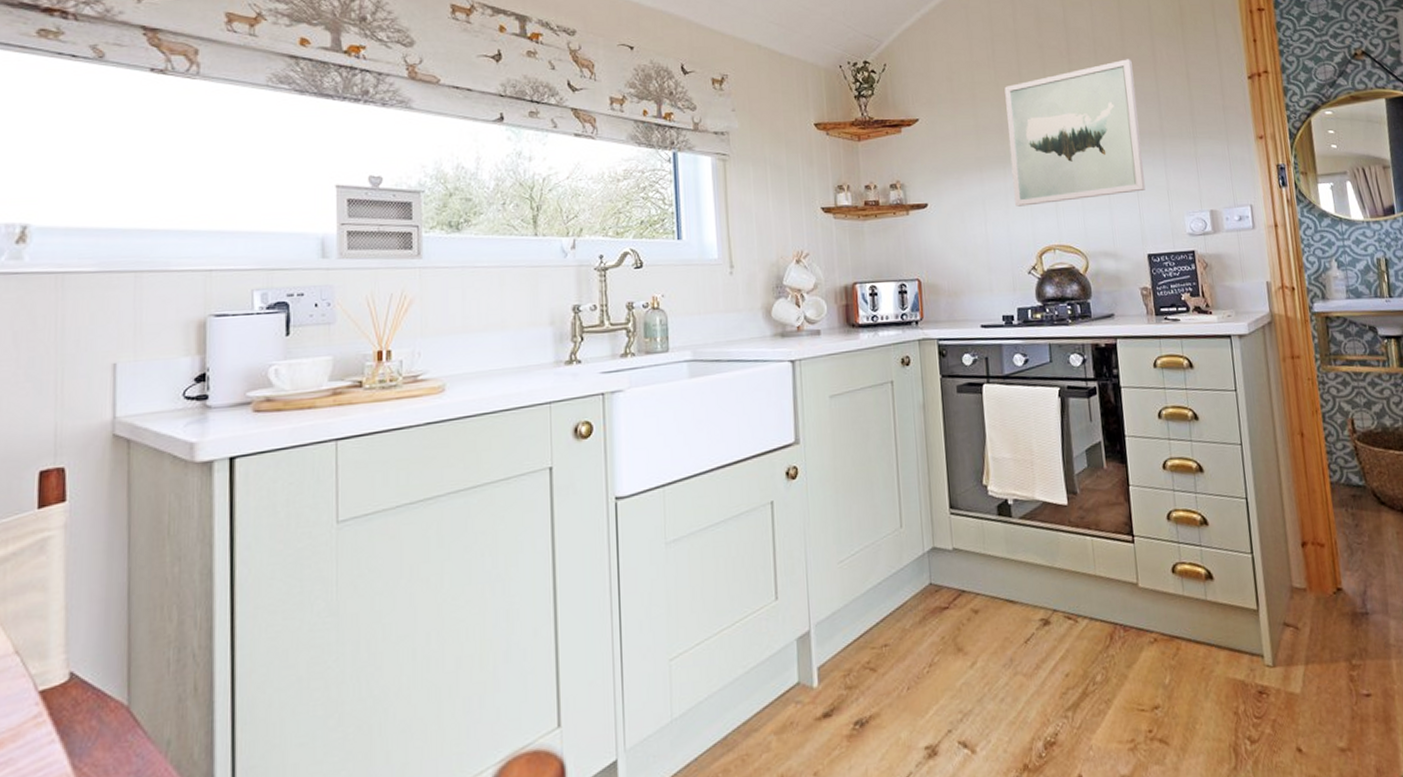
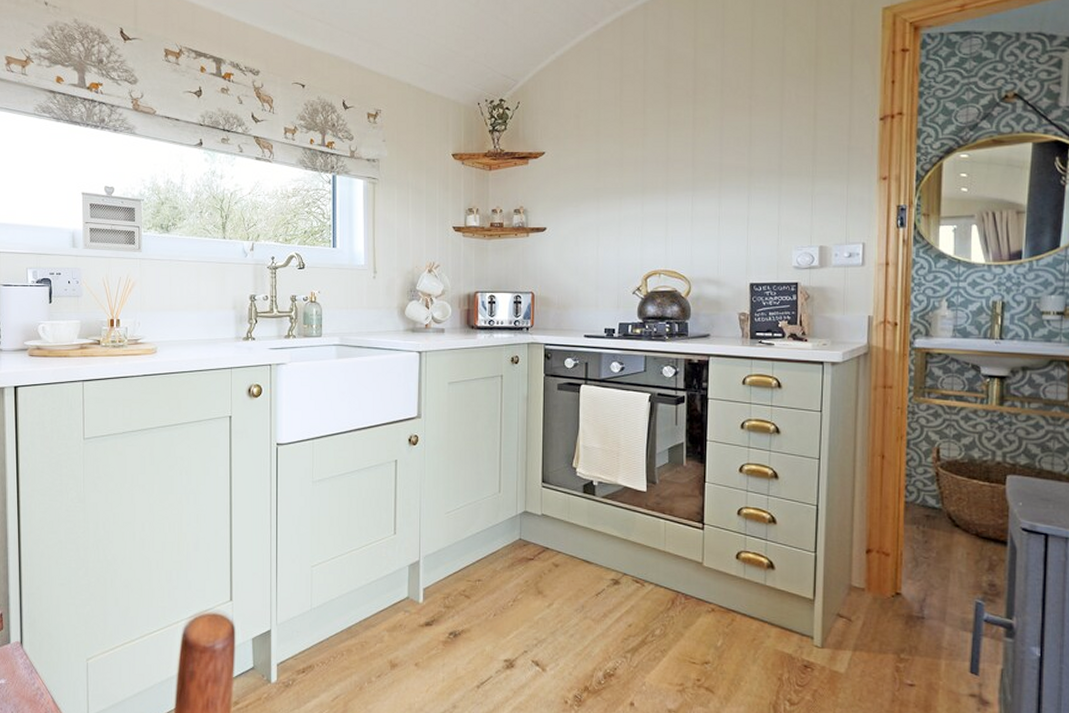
wall art: present [1004,59,1146,207] -> none [627,99,758,234]

